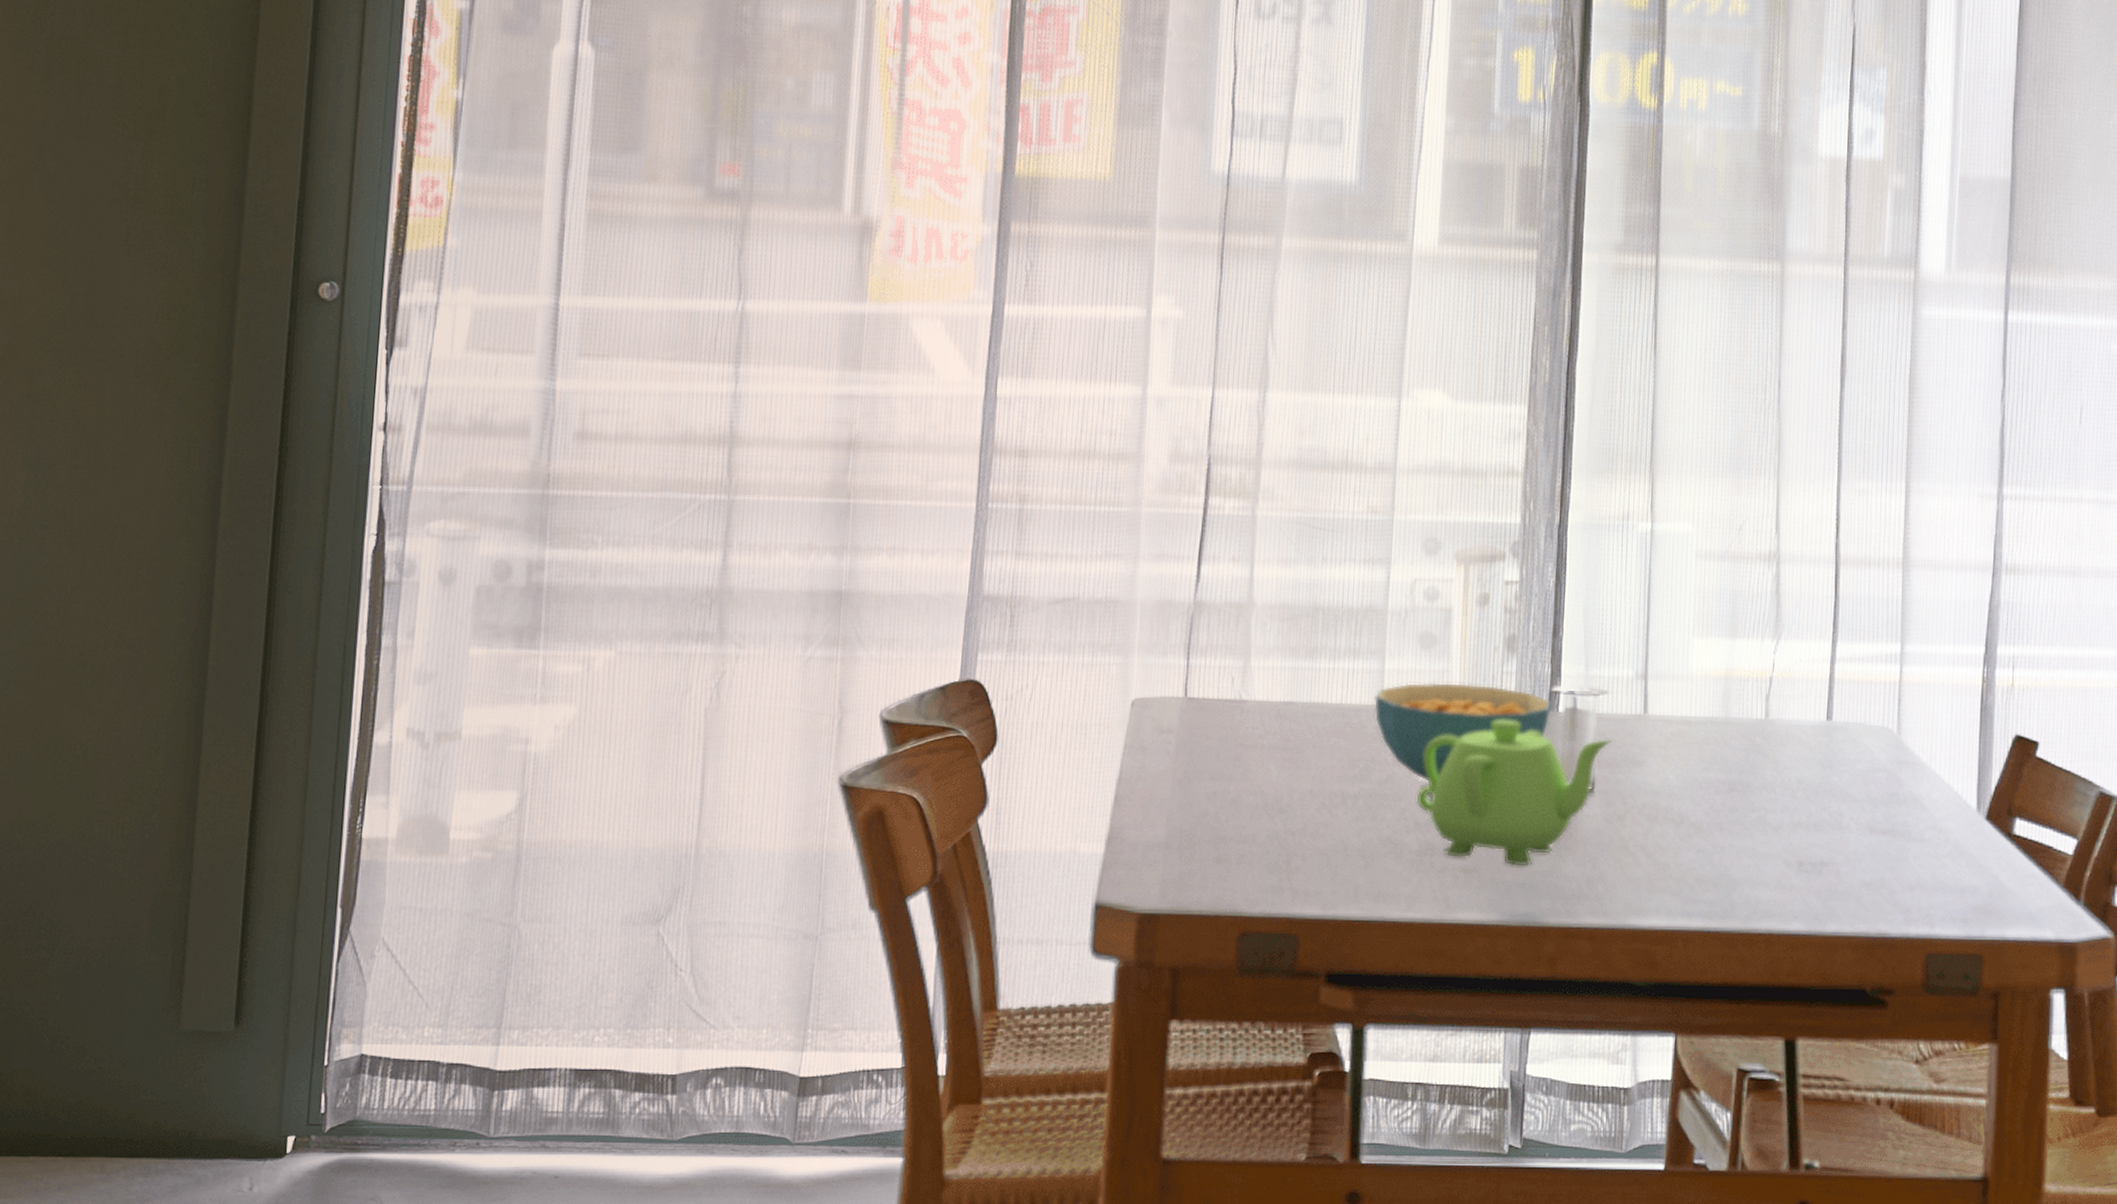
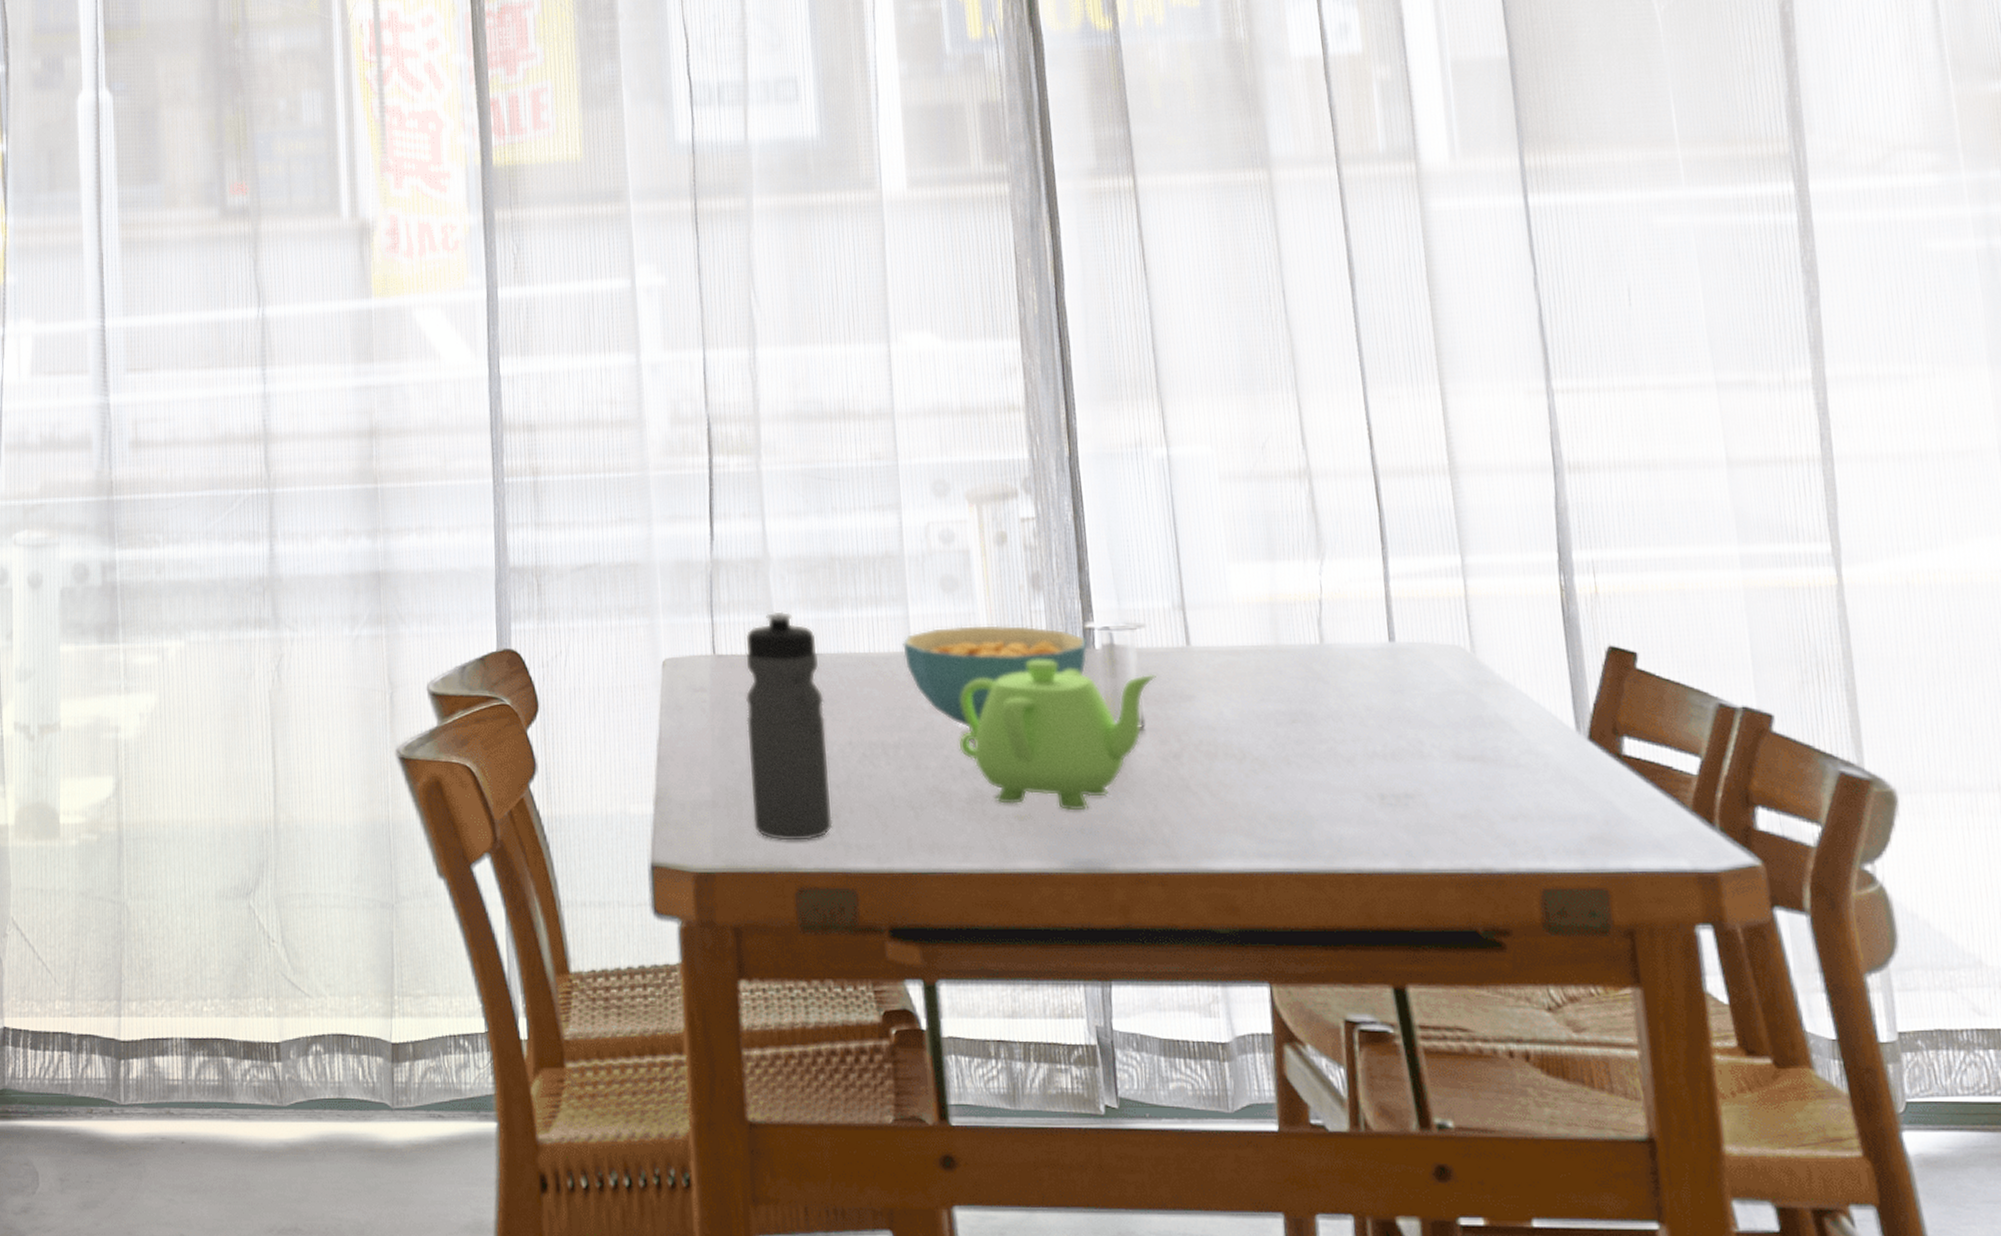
water bottle: none [1204,657,1291,886] -> present [745,611,833,841]

